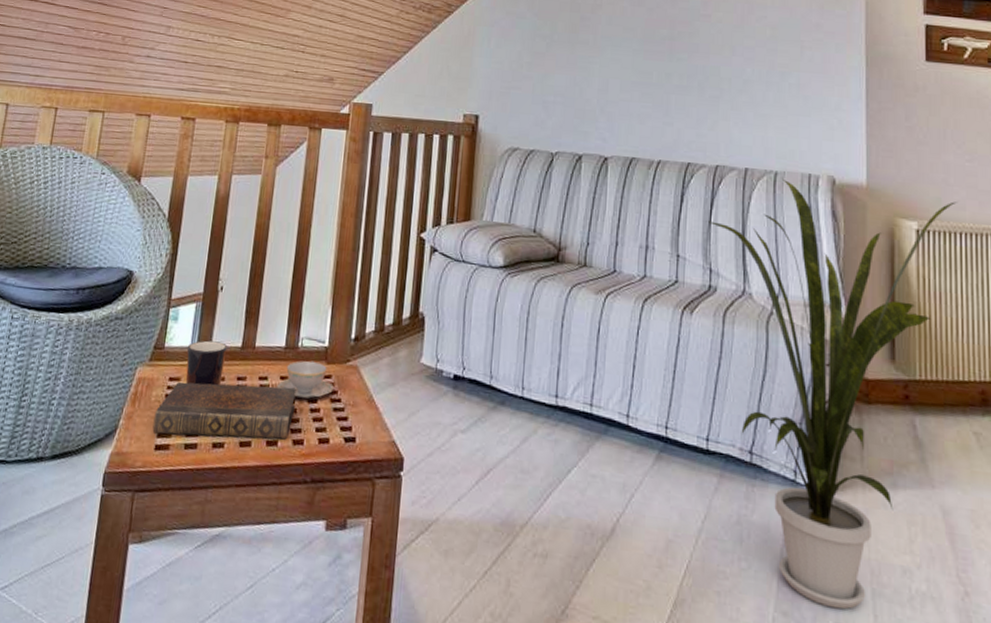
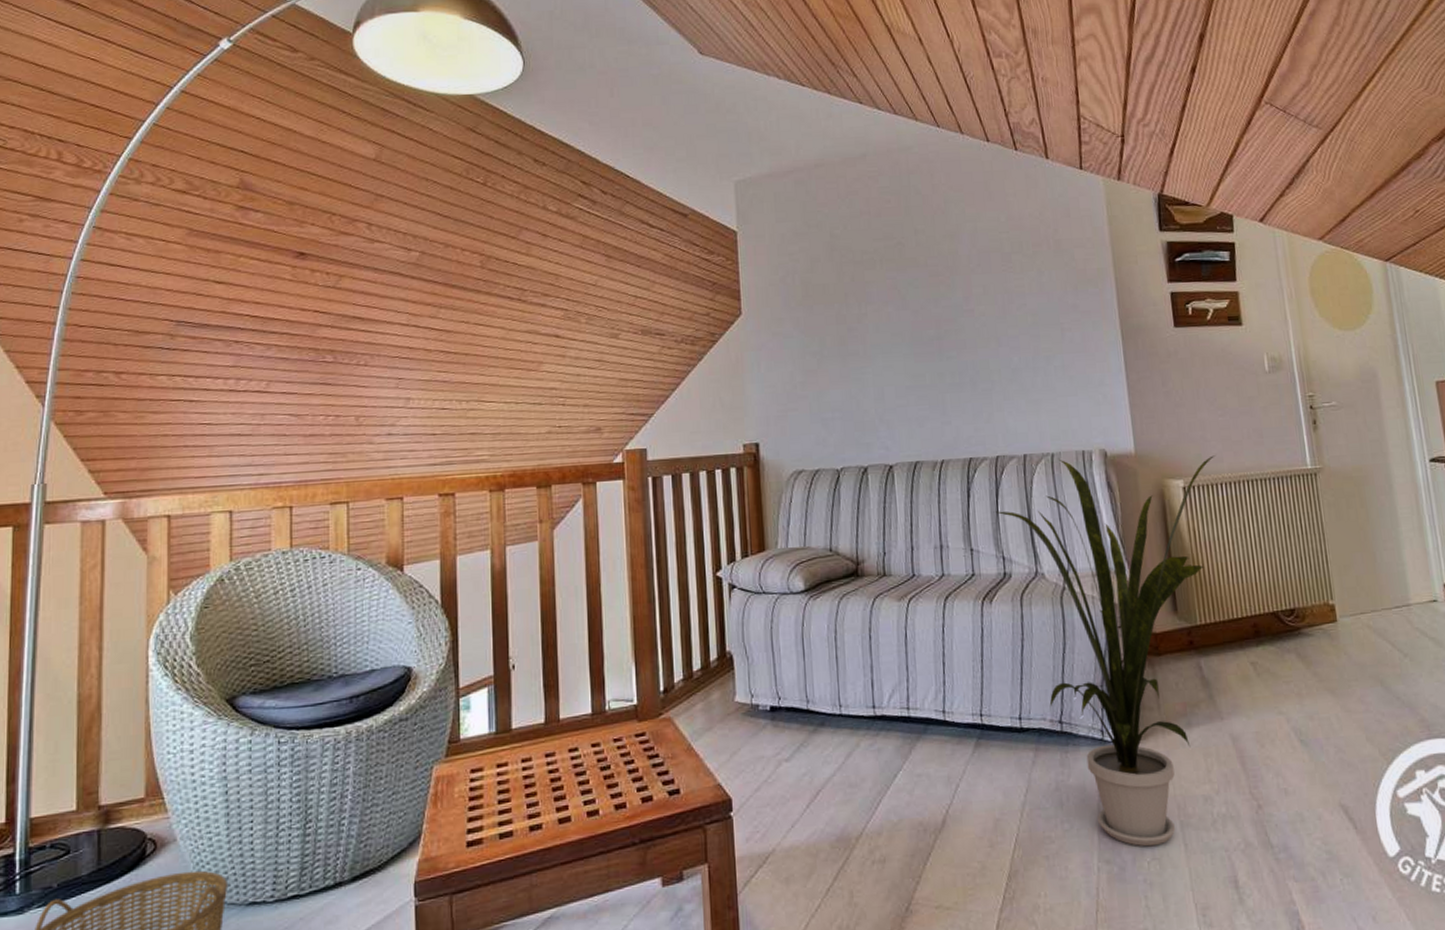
book: present [152,382,298,440] -> none [460,752,612,830]
mug: present [185,340,228,386] -> none [486,722,530,772]
teacup: present [276,361,334,399] -> none [588,722,649,761]

